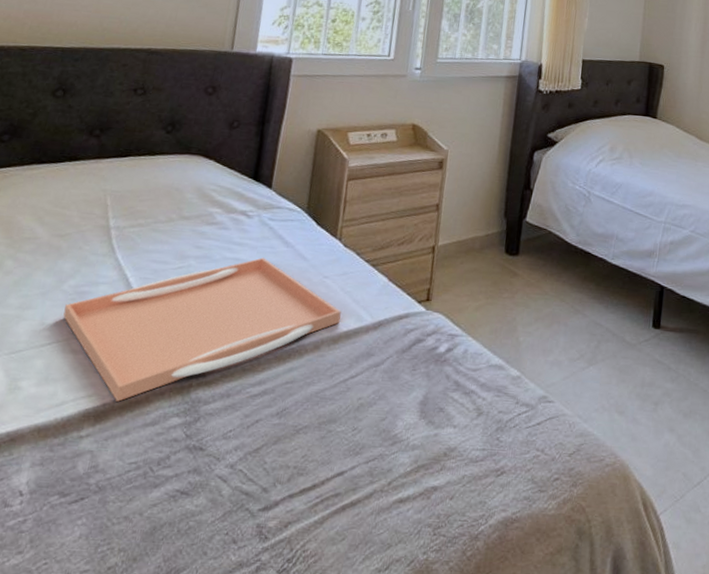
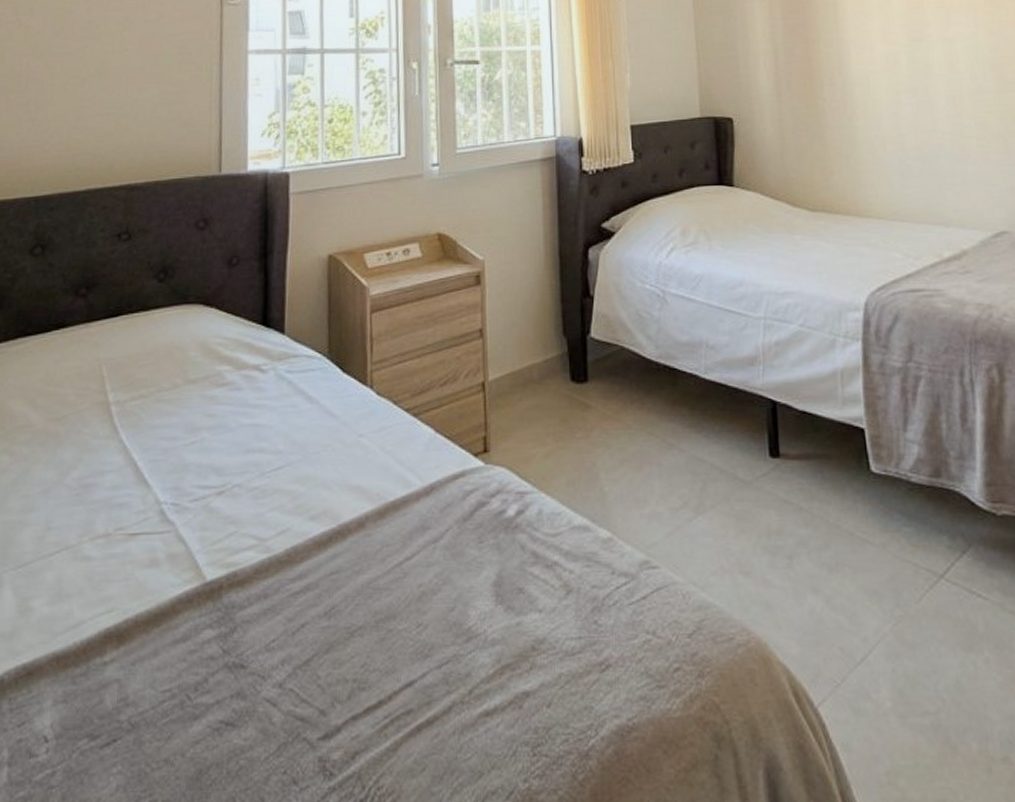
serving tray: present [63,257,341,402] -> none [69,420,384,616]

